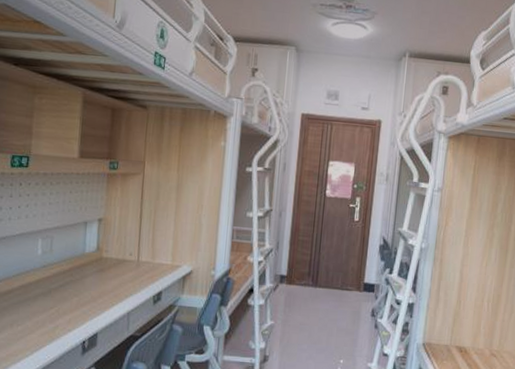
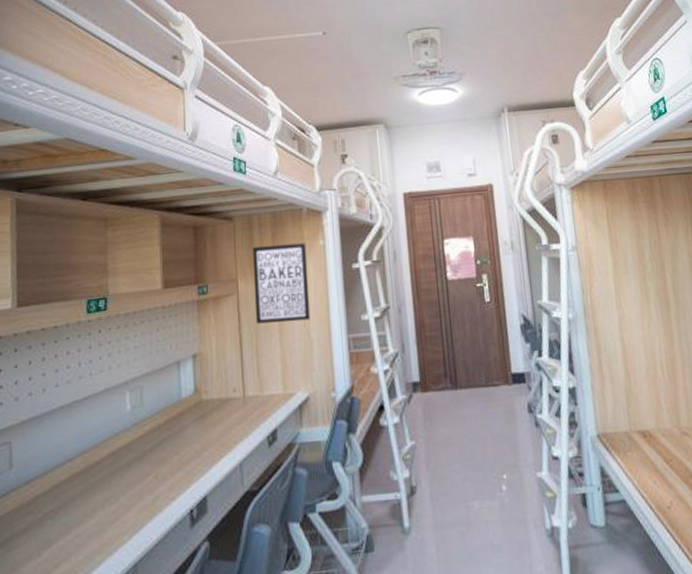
wall art: none [157,136,209,208] -> present [252,243,311,324]

